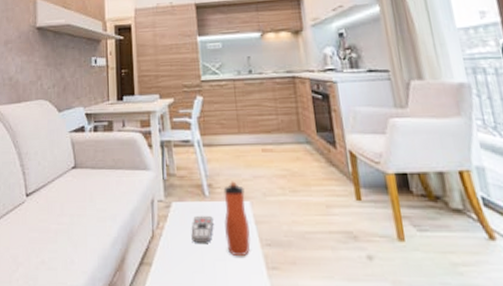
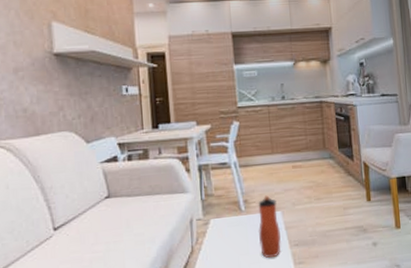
remote control: present [191,215,214,243] -> none [229,227,249,252]

